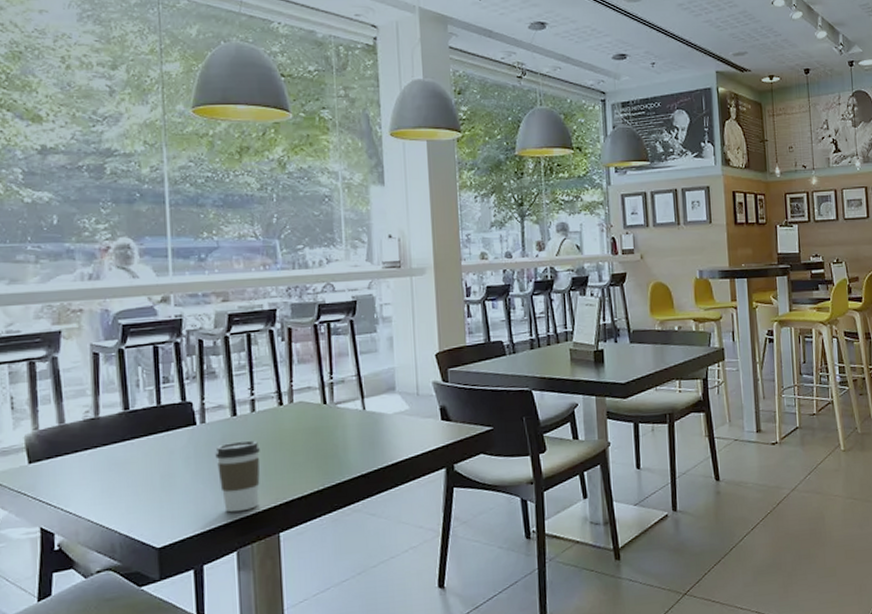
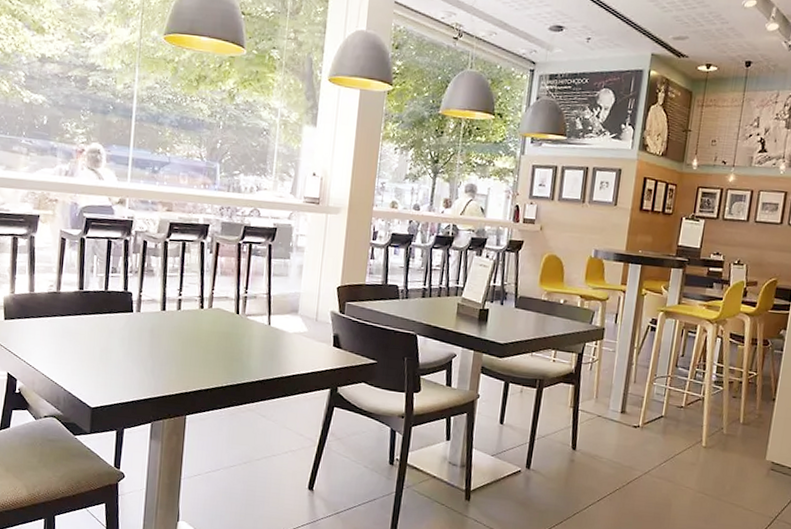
coffee cup: present [215,440,260,513] -> none [144,332,180,391]

